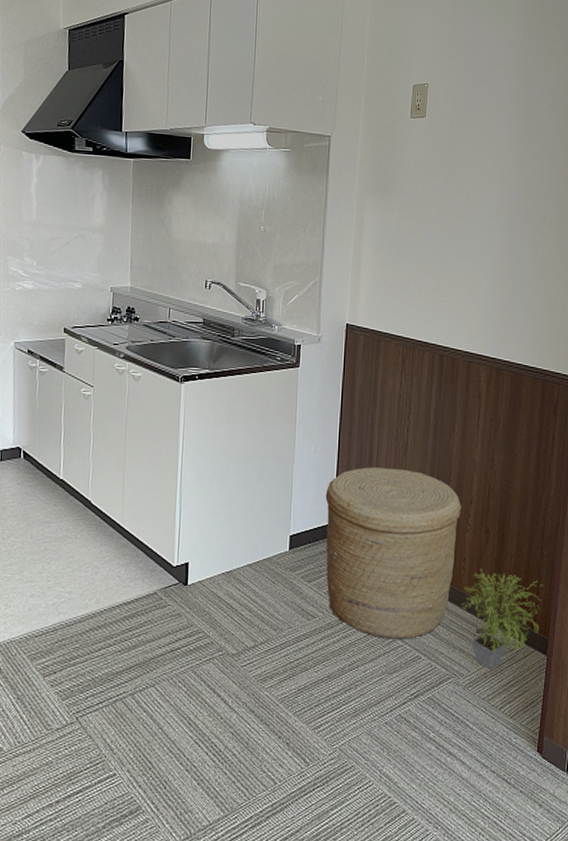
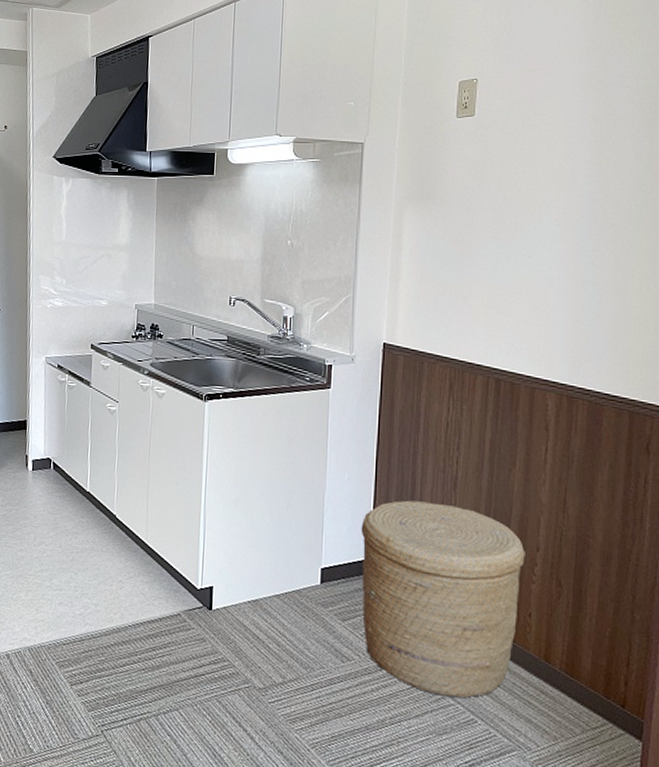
potted plant: present [461,568,543,669] -> none [526,626,634,747]

